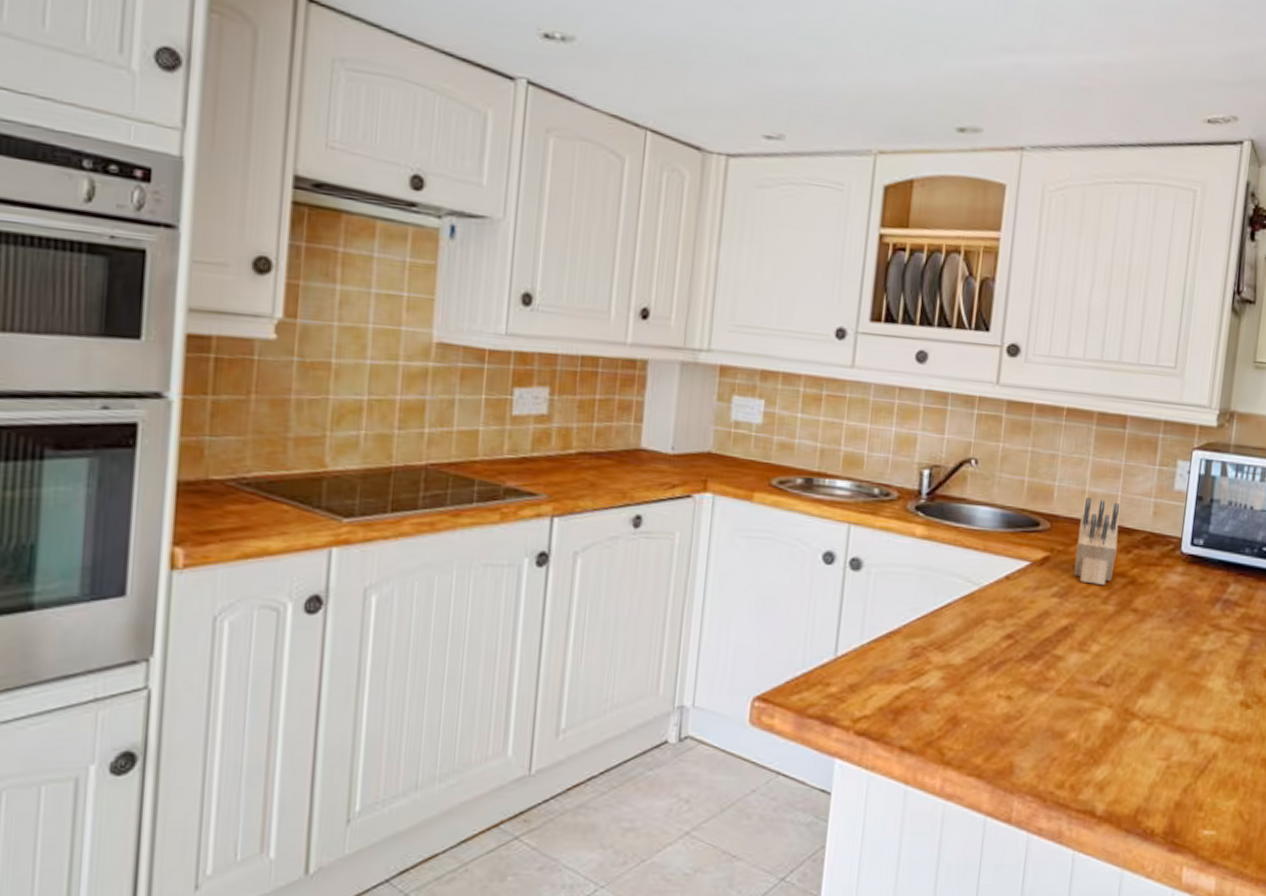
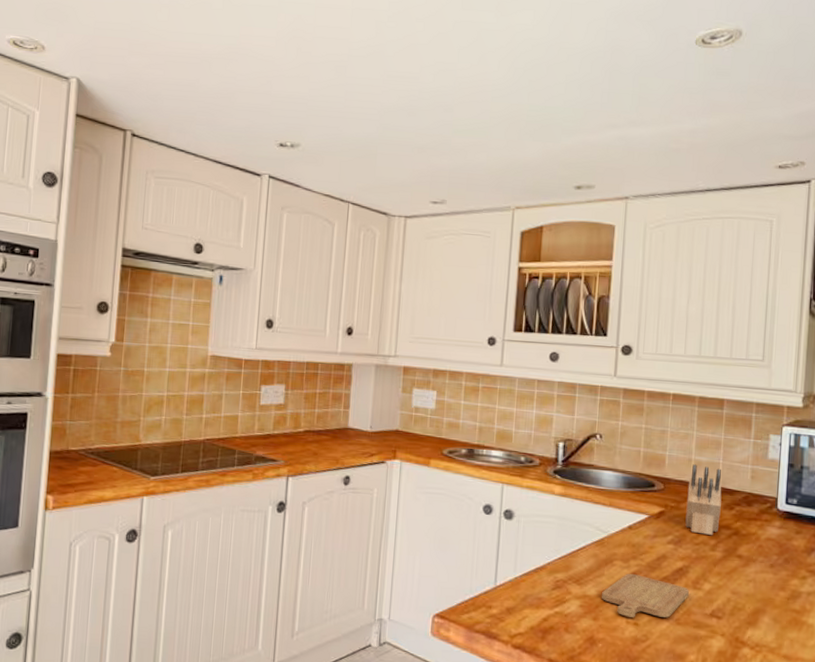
chopping board: none [969,635,1074,690] -> present [602,573,689,618]

